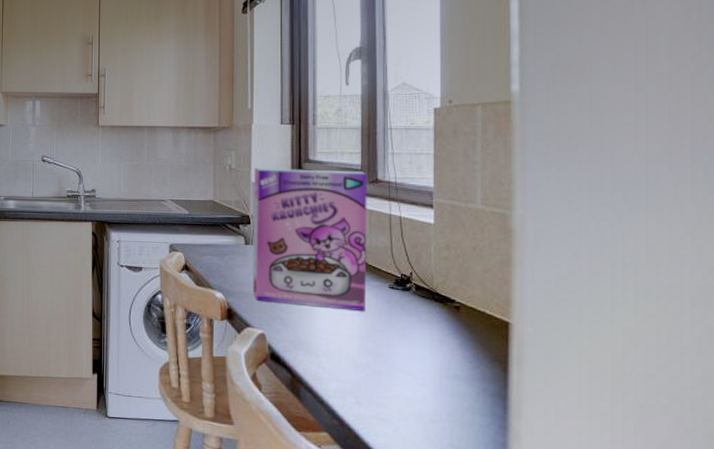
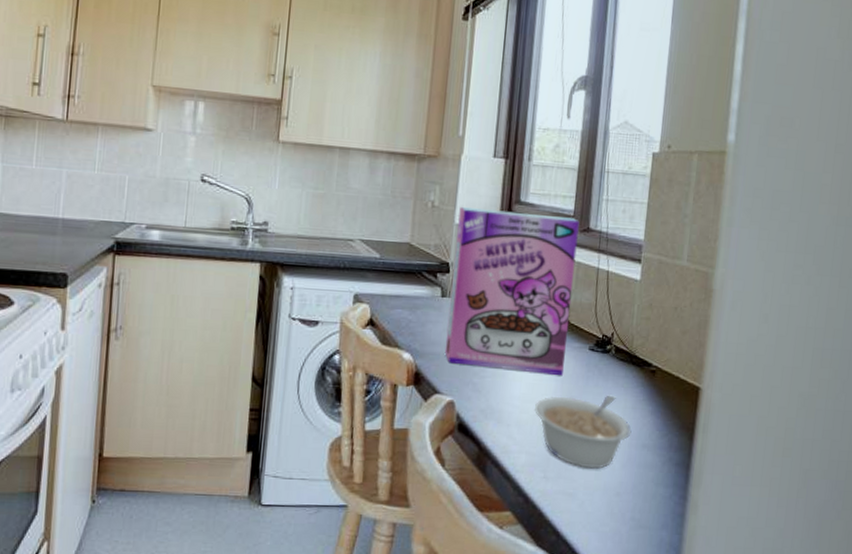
legume: none [340,329,441,397] -> present [533,395,632,469]

